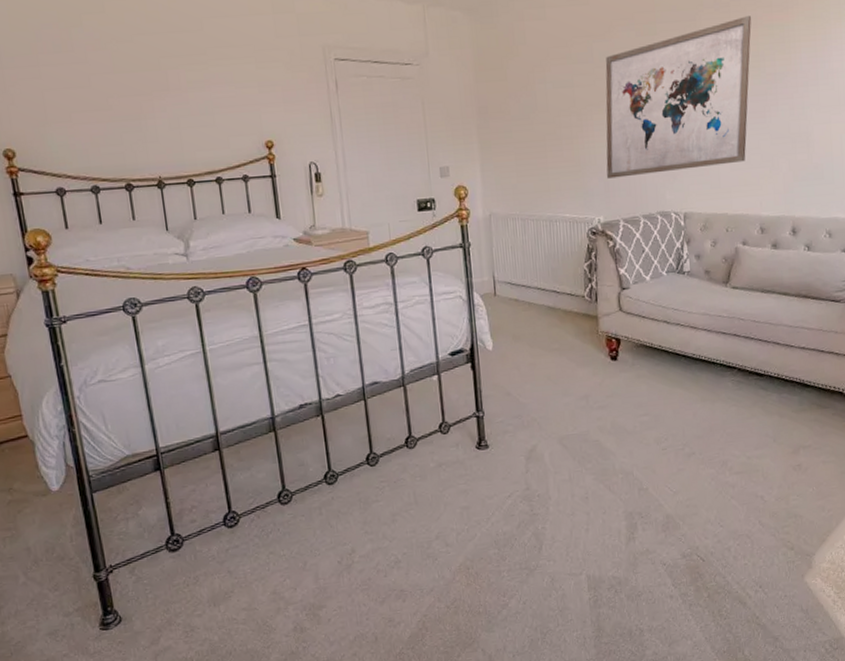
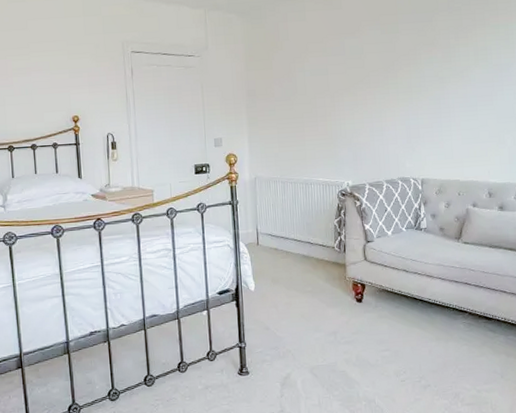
wall art: present [605,16,752,179] -> none [354,18,481,150]

